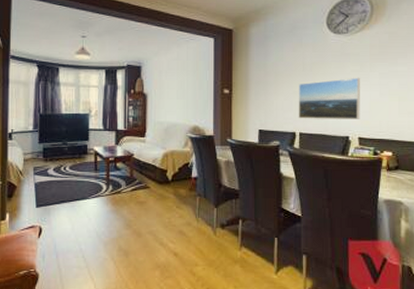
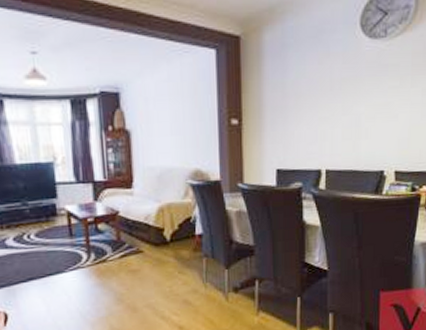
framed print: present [298,77,360,119] -> none [324,95,399,153]

